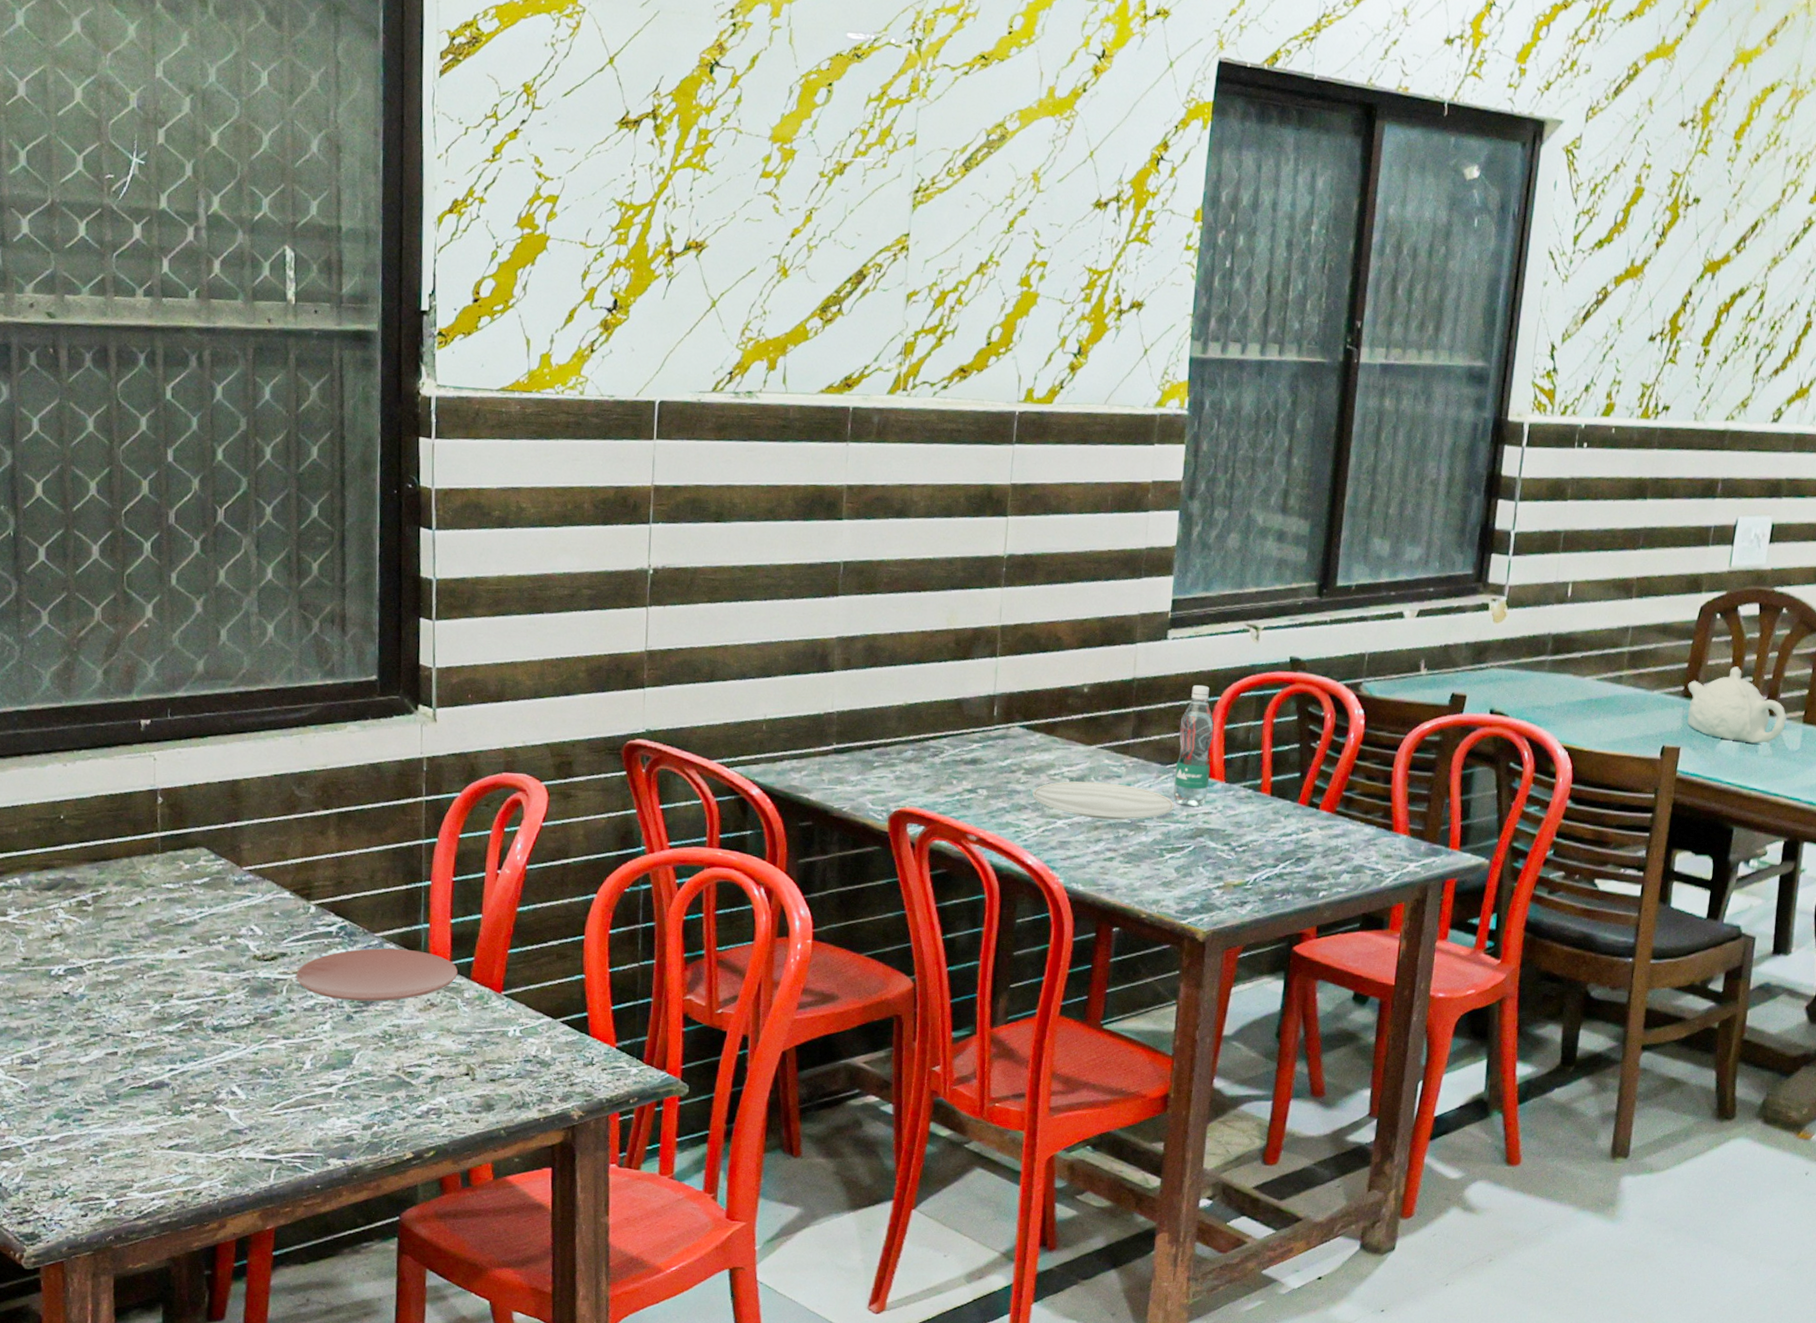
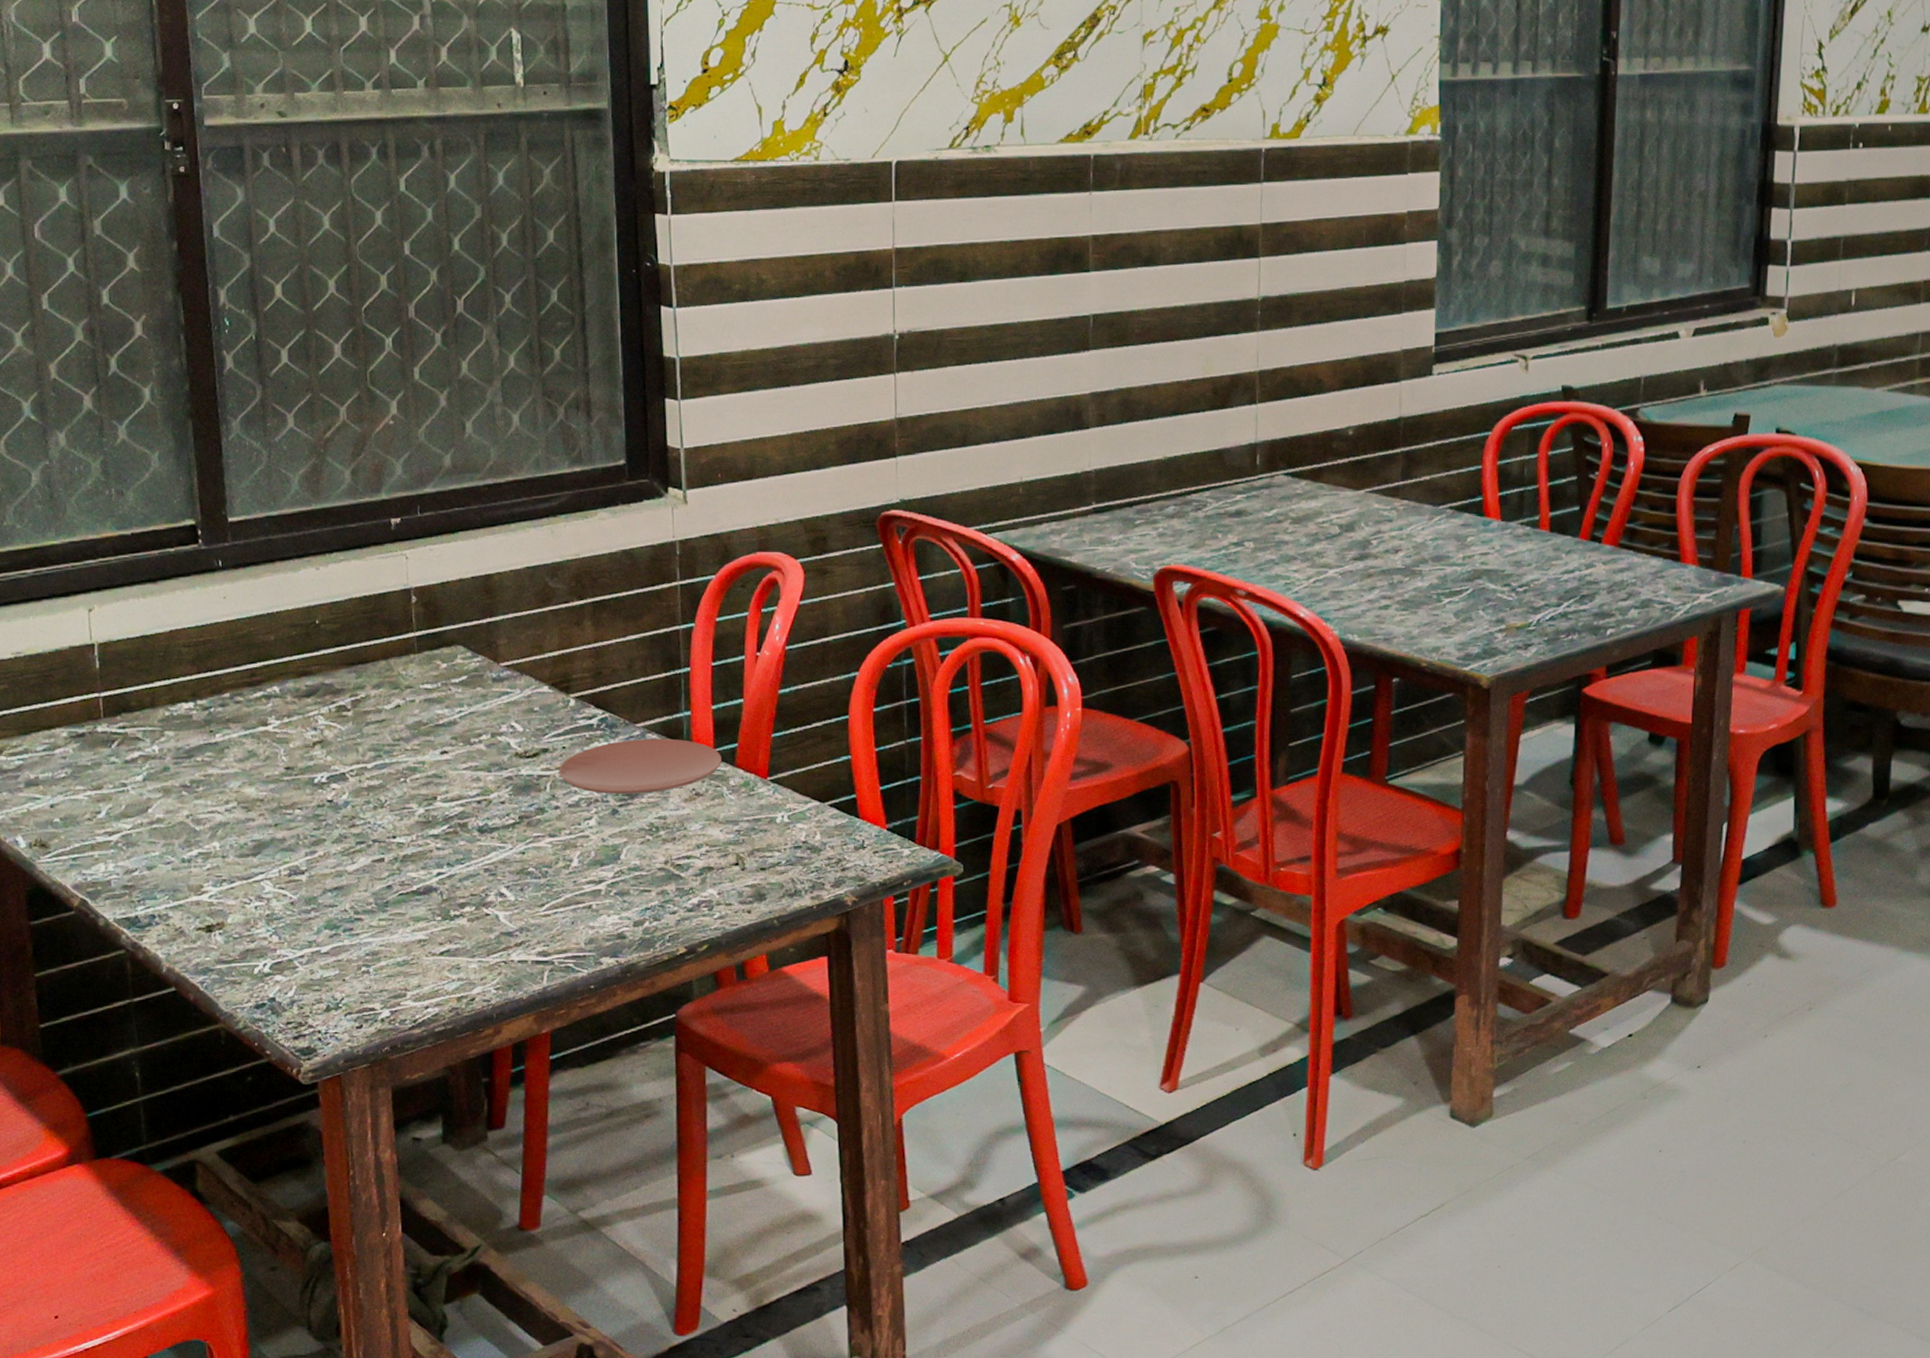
plate: present [1032,781,1175,820] -> none [1301,527,1451,566]
bottle: present [1173,685,1215,807] -> none [1447,421,1487,548]

